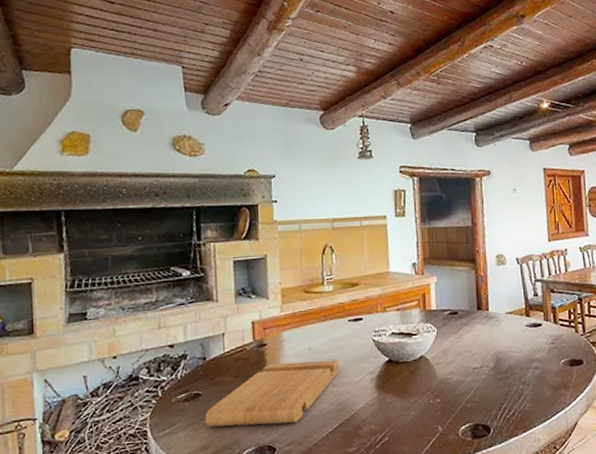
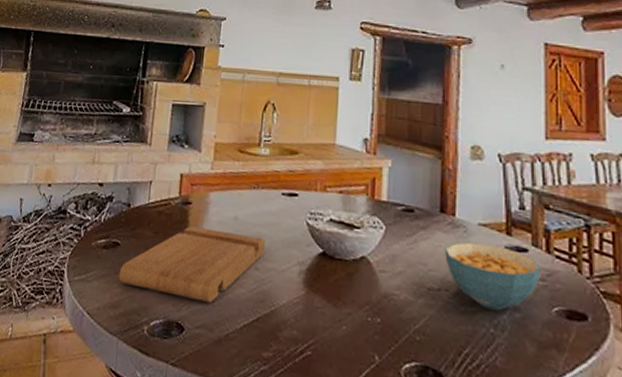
cereal bowl: none [483,326,551,373] -> present [445,242,541,311]

